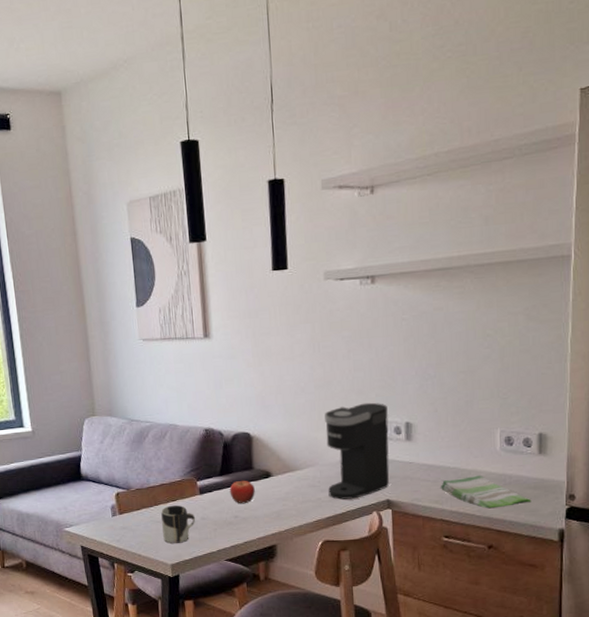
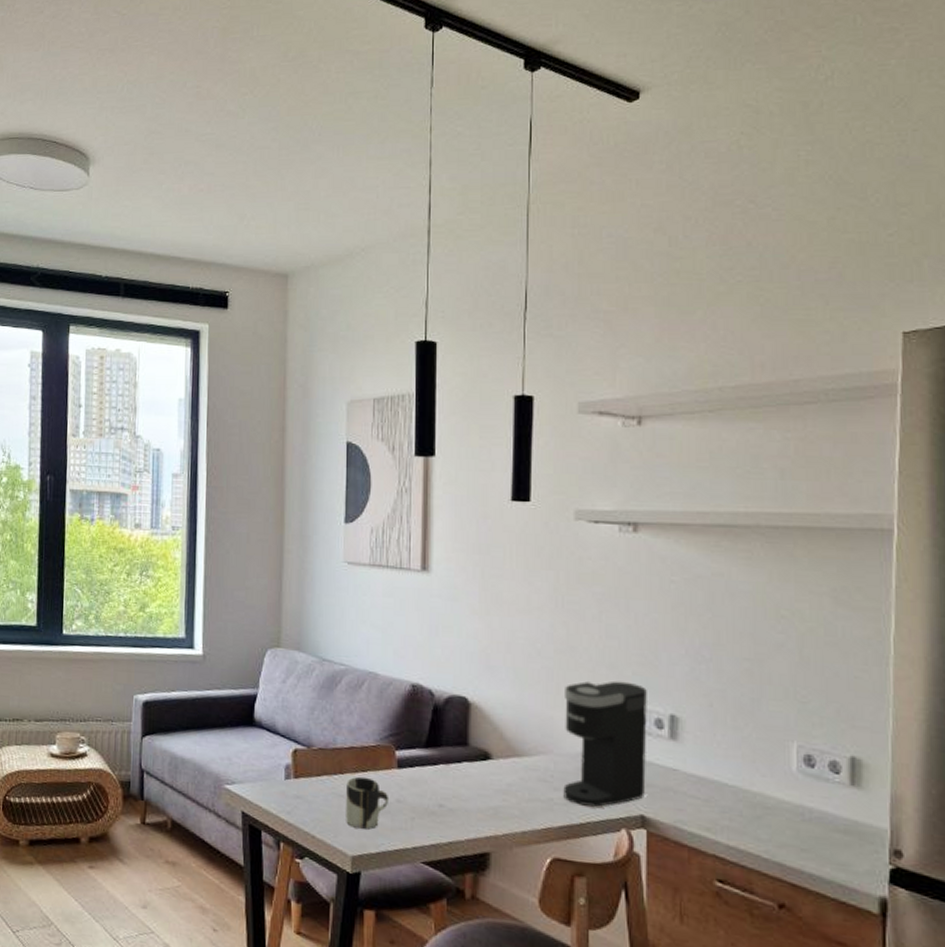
fruit: present [229,480,255,504] -> none [435,758,468,791]
dish towel: present [440,475,532,509] -> none [713,800,841,852]

